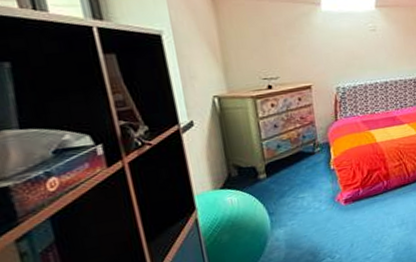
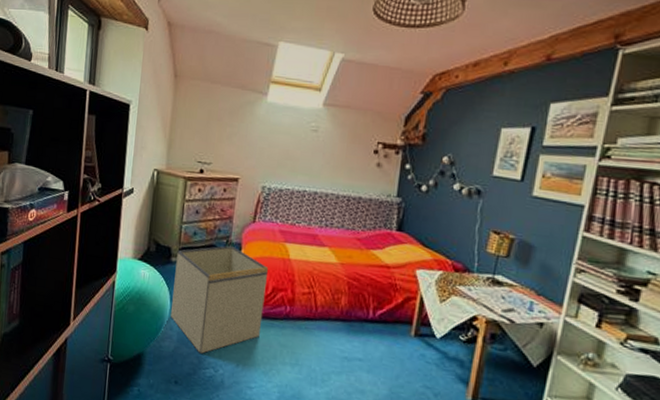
storage bin: none [263,146,366,250] -> present [171,245,269,354]

